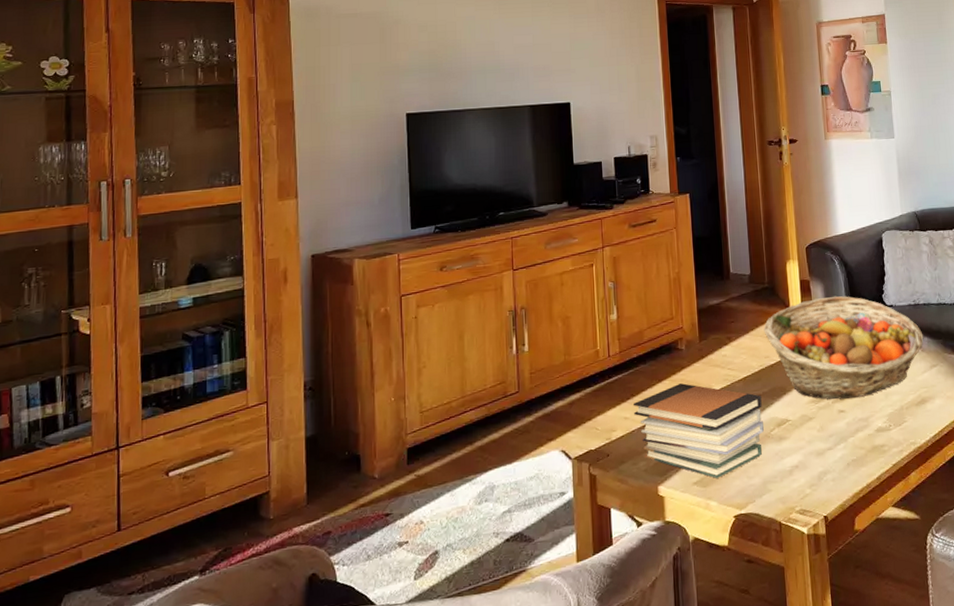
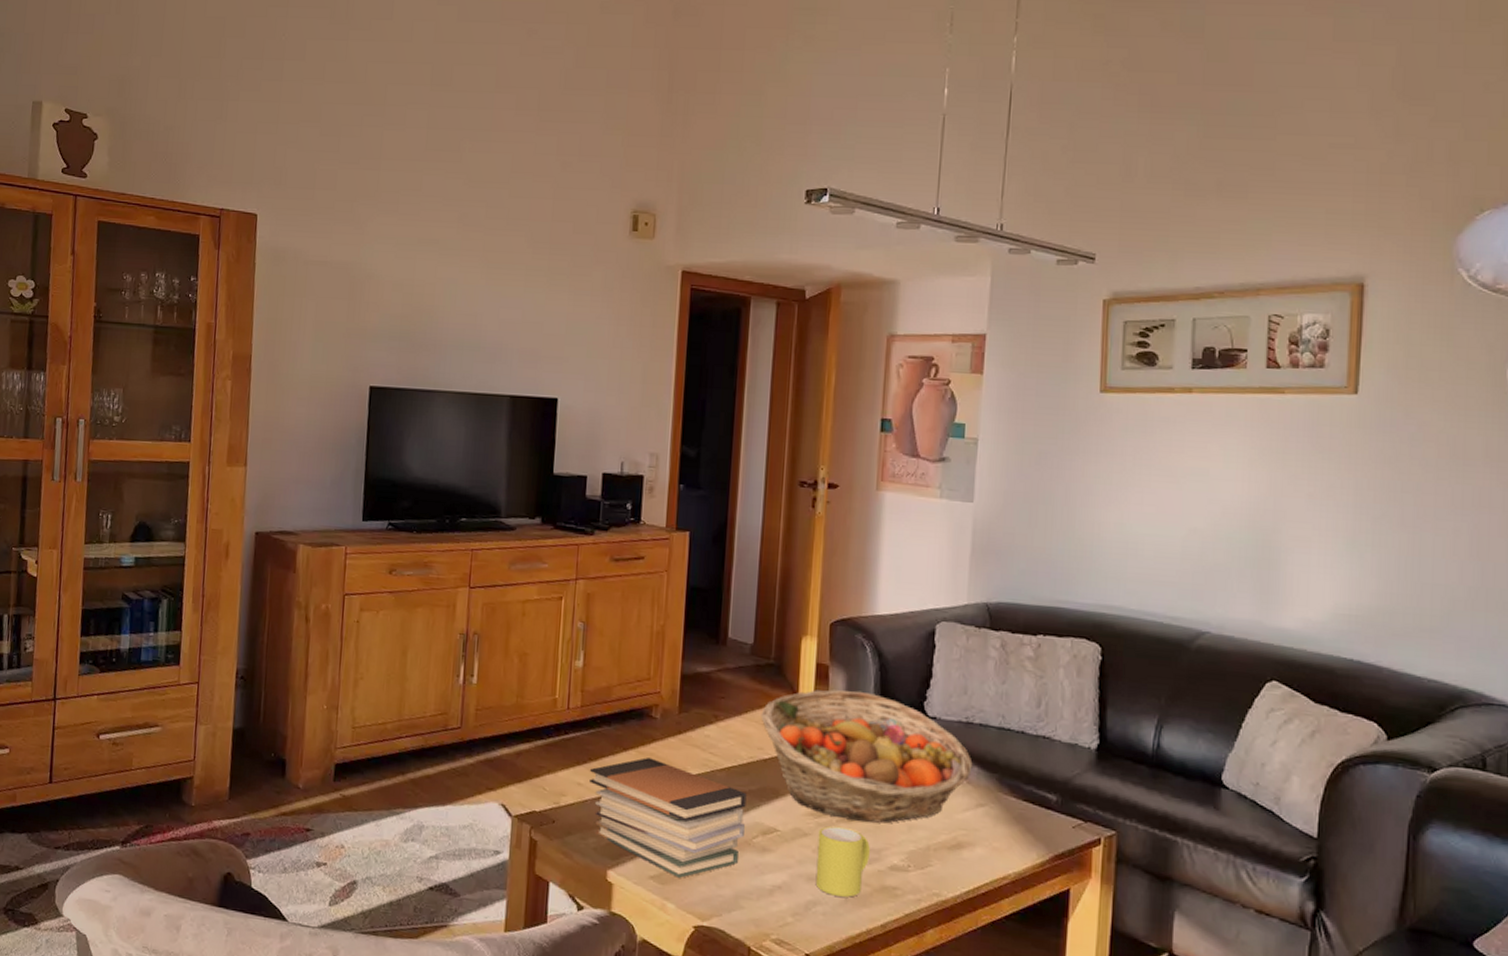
mug: none [820,406,861,463] -> present [815,826,870,898]

